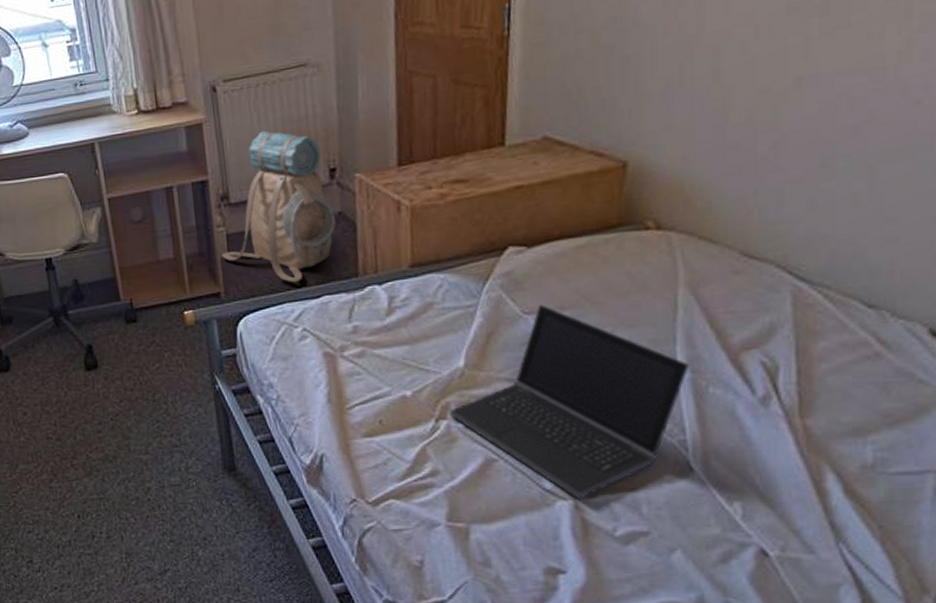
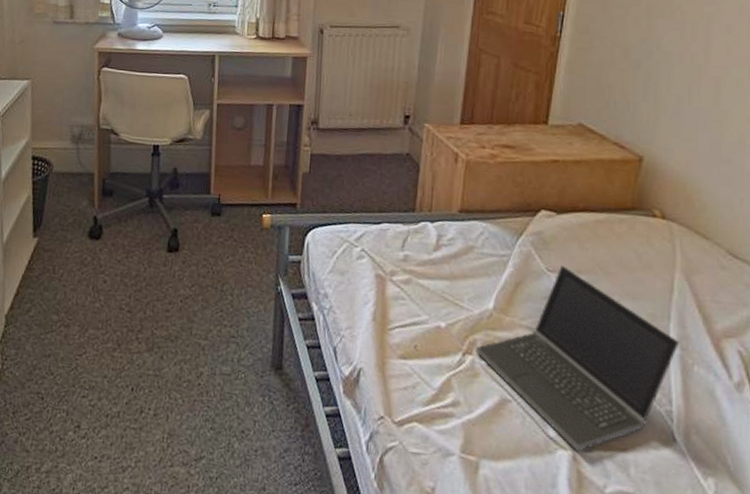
backpack: present [222,130,337,283] -> none [304,73,404,207]

